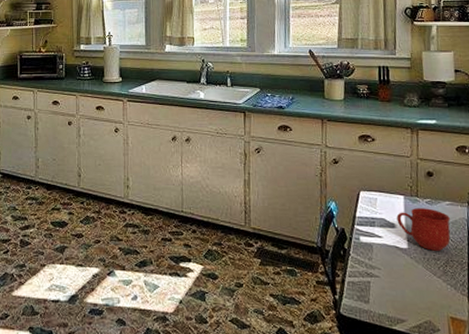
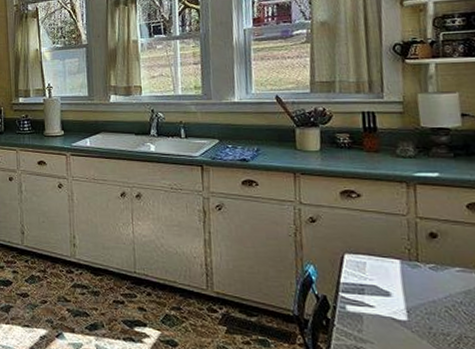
mug: present [396,208,451,251] -> none [391,274,463,325]

